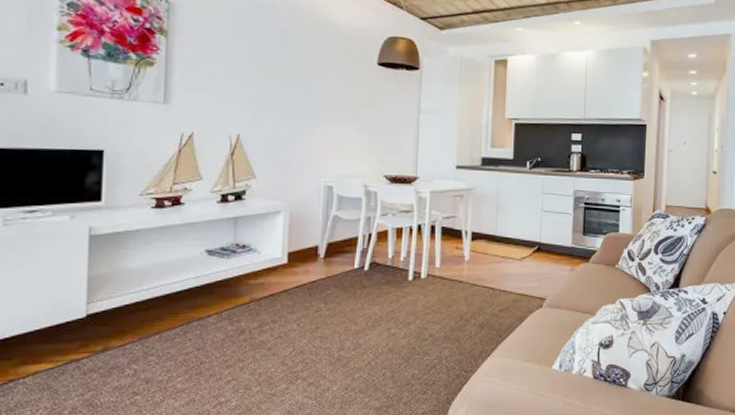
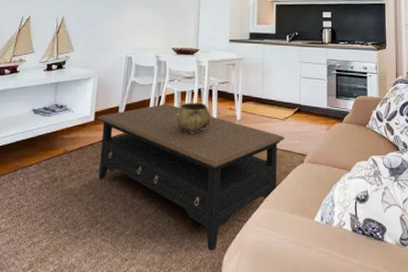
coffee table: none [290,242,522,405] -> present [96,104,285,252]
decorative bowl: none [390,240,434,277] -> present [175,102,212,134]

